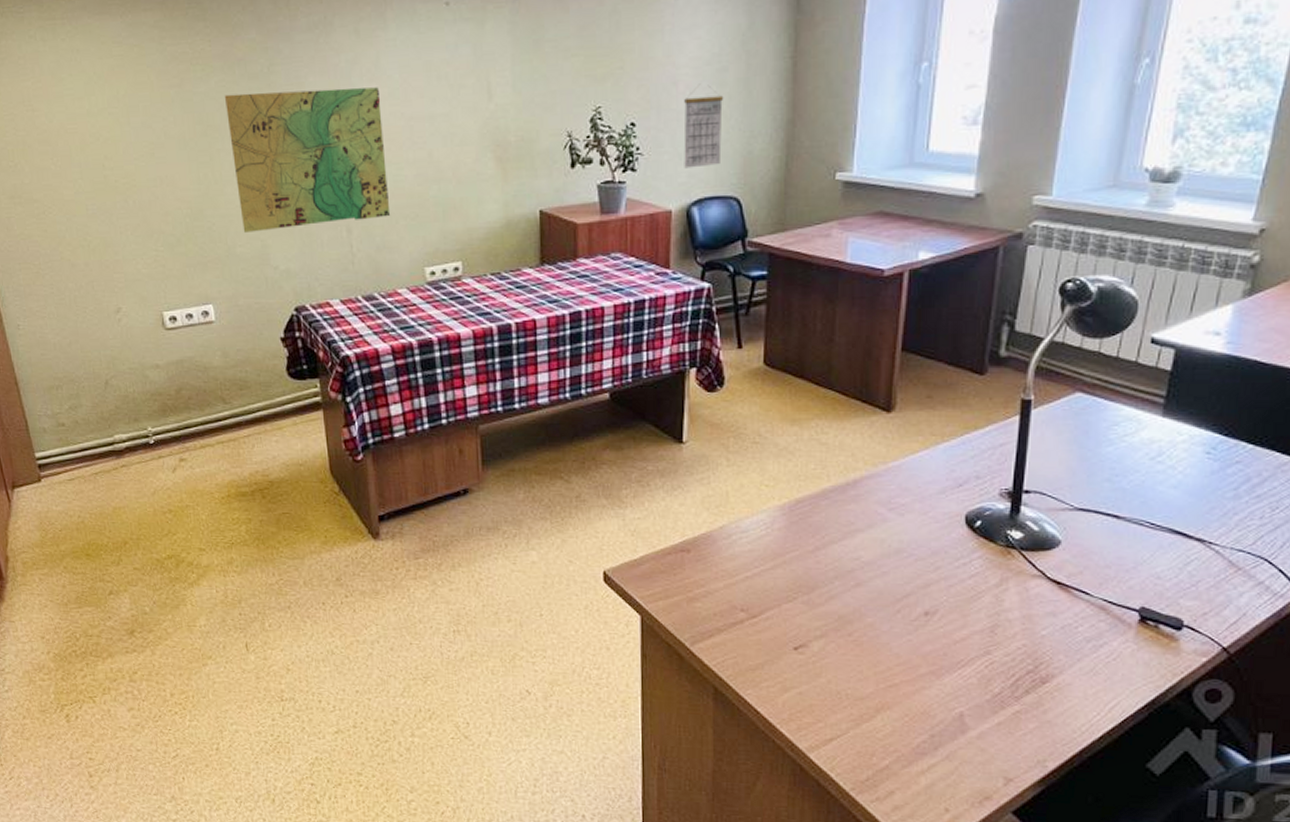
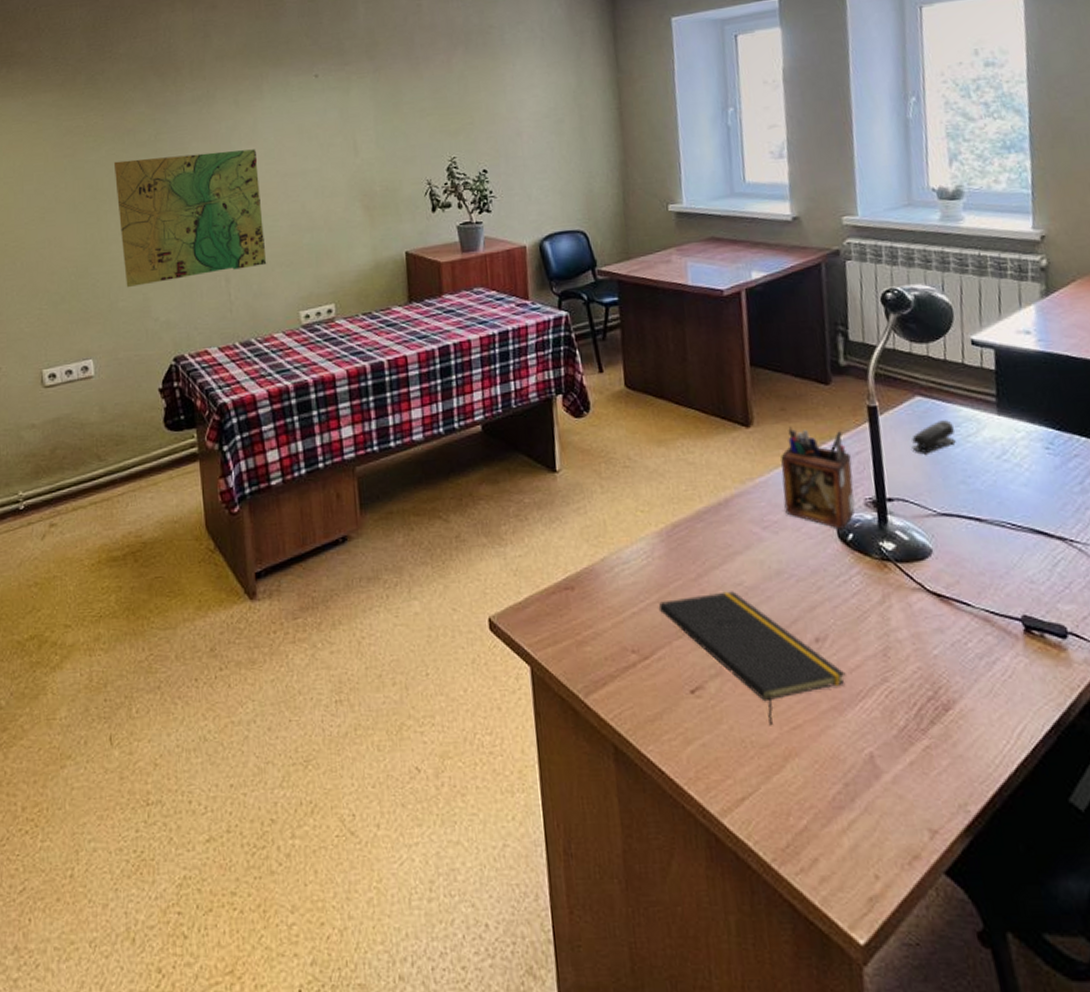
calendar: present [684,86,724,169] -> none [528,135,566,208]
notepad: none [772,564,950,683] -> present [658,591,846,726]
desk organizer: none [915,414,993,516] -> present [781,426,855,530]
stapler: none [1061,418,1111,449] -> present [911,420,956,453]

